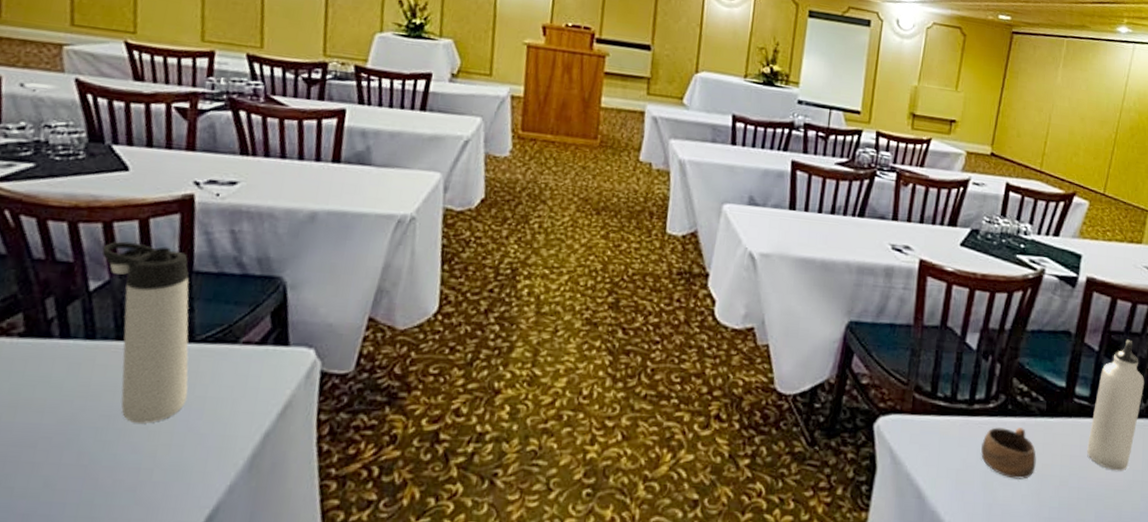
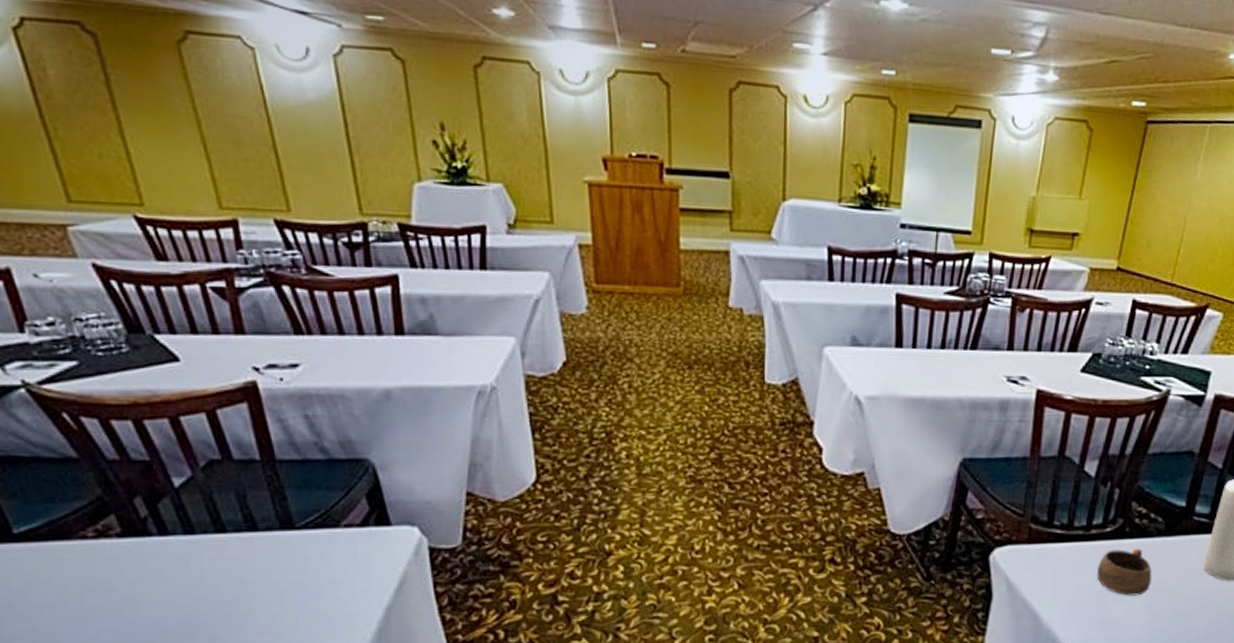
thermos bottle: present [101,241,189,424] -> none [175,435,302,608]

